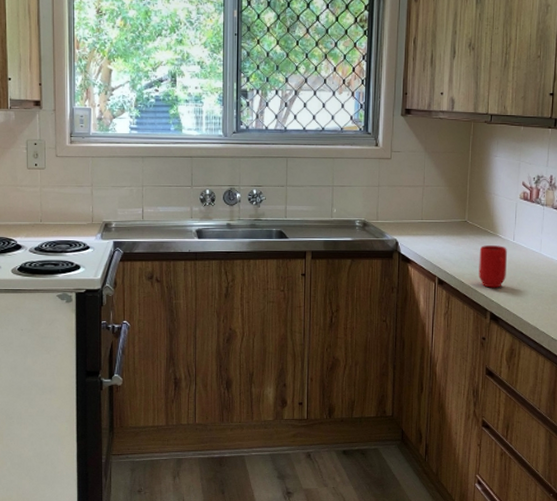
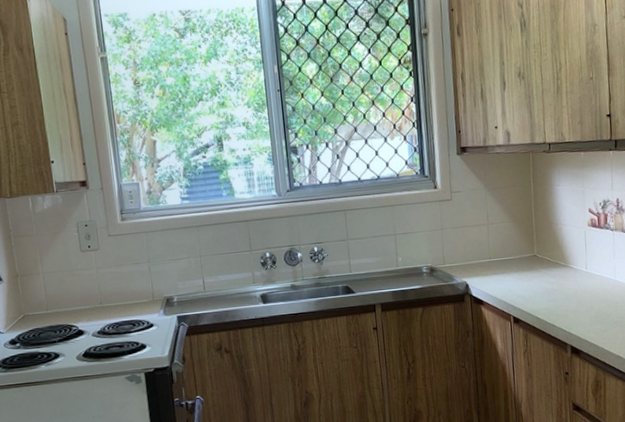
mug: present [478,245,507,288] -> none [552,276,583,321]

